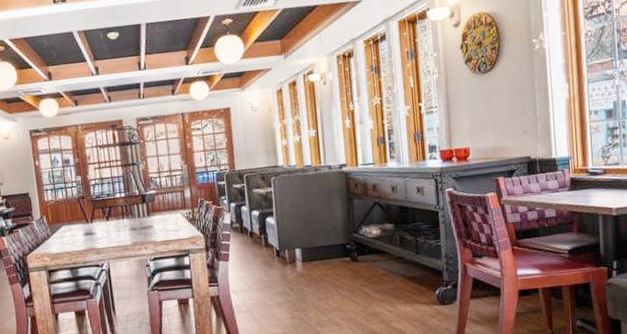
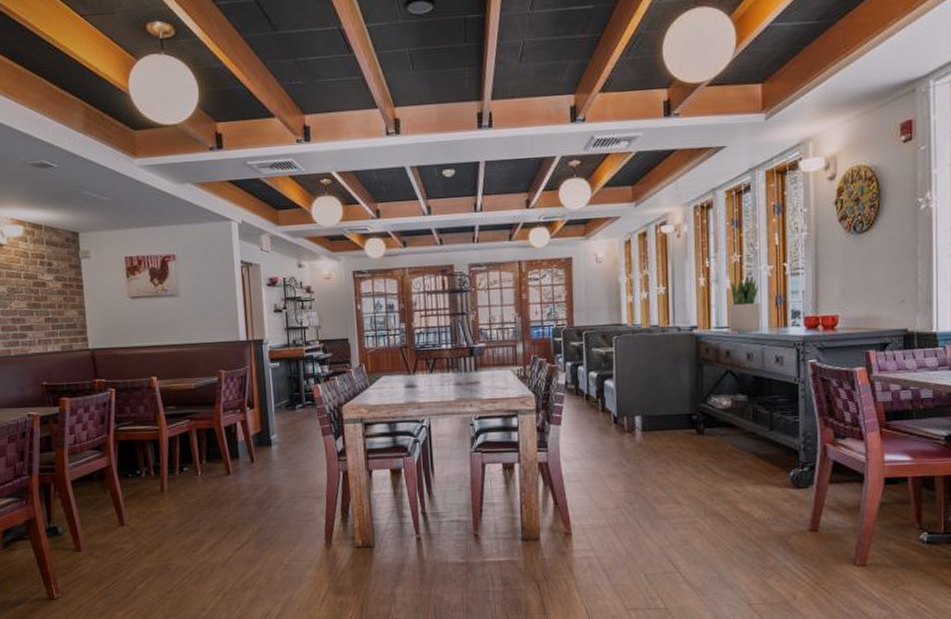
planter: none [372,116,402,169] -> present [728,275,761,333]

